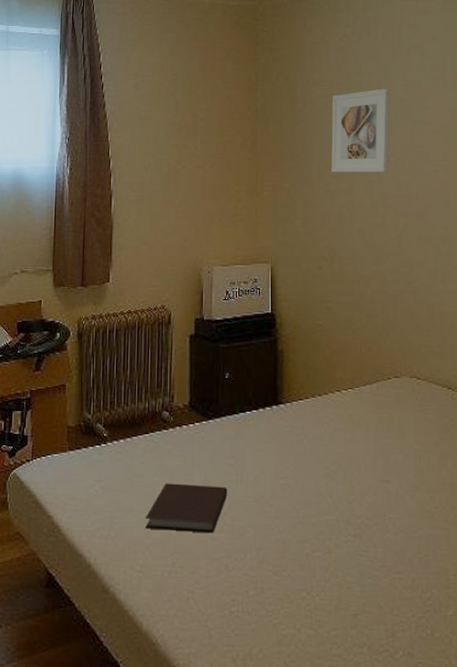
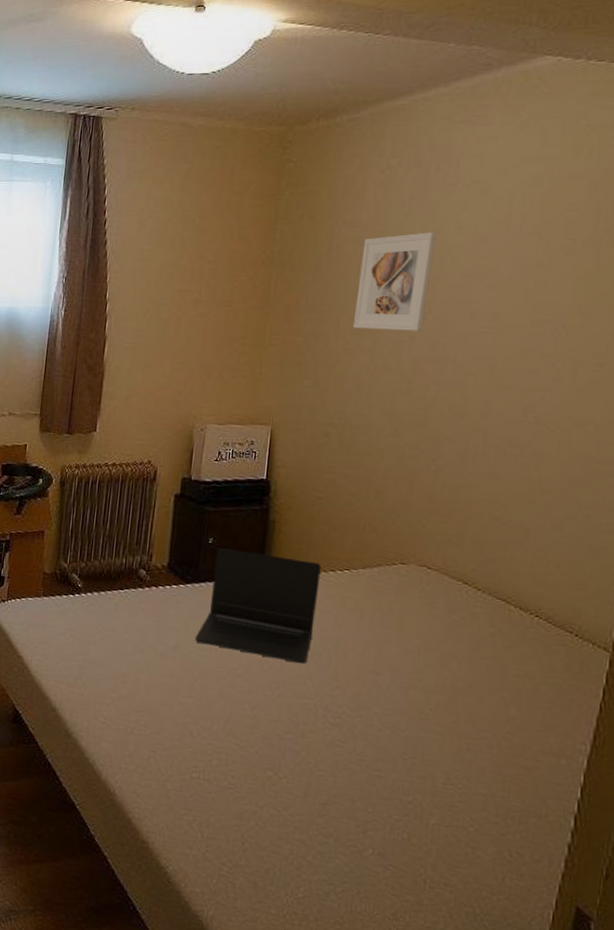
notebook: present [145,483,228,533] -> none [112,641,200,698]
laptop: none [222,381,329,483] -> present [195,548,322,664]

